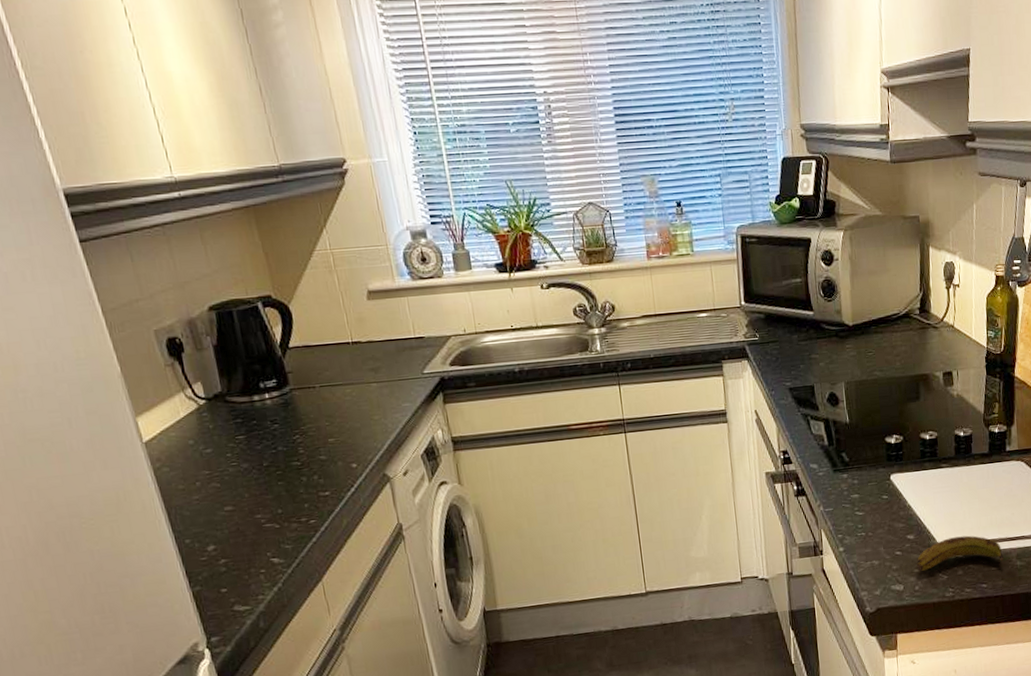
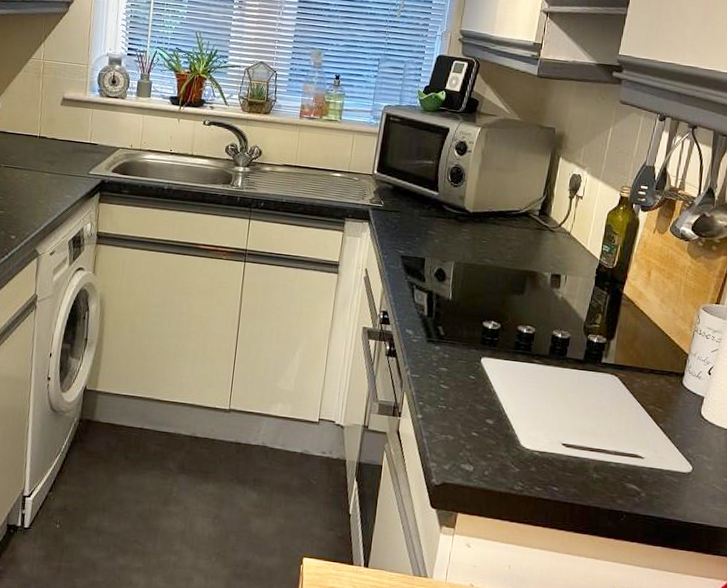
banana: present [916,535,1004,571] -> none [490,432,581,470]

